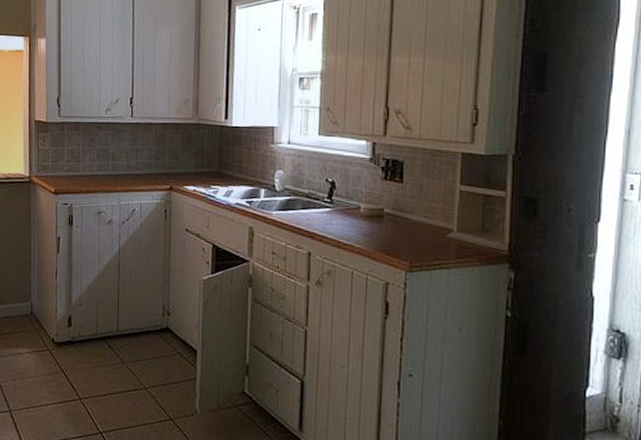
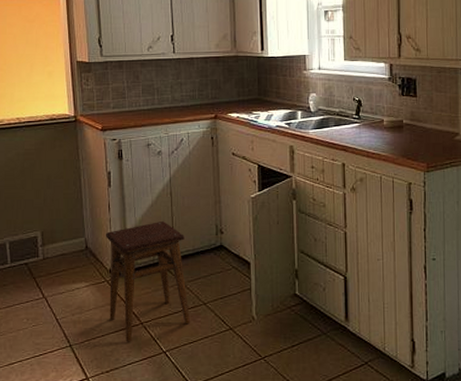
stool: none [49,294,130,417] -> present [106,221,190,342]

